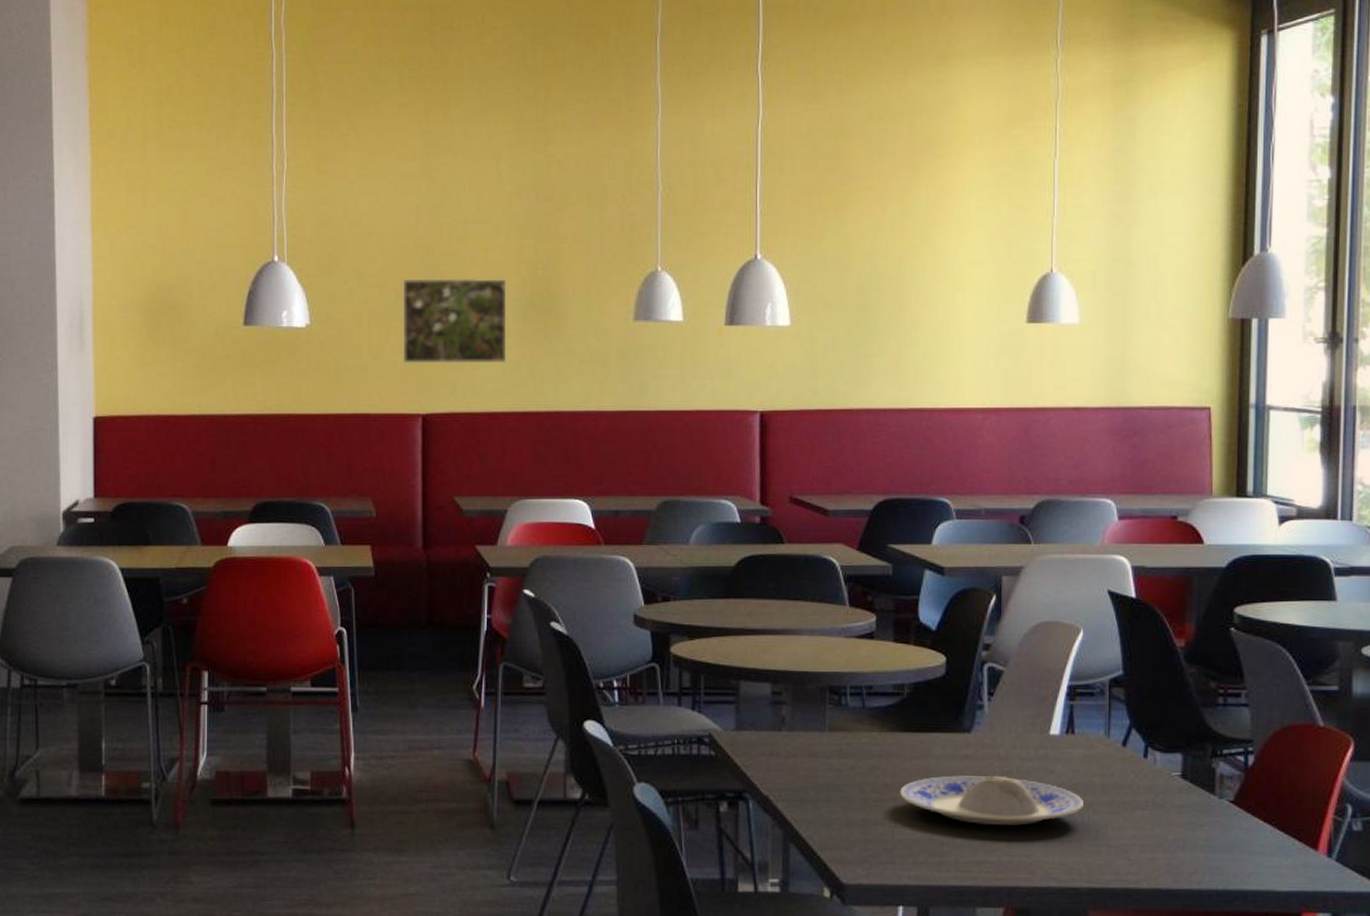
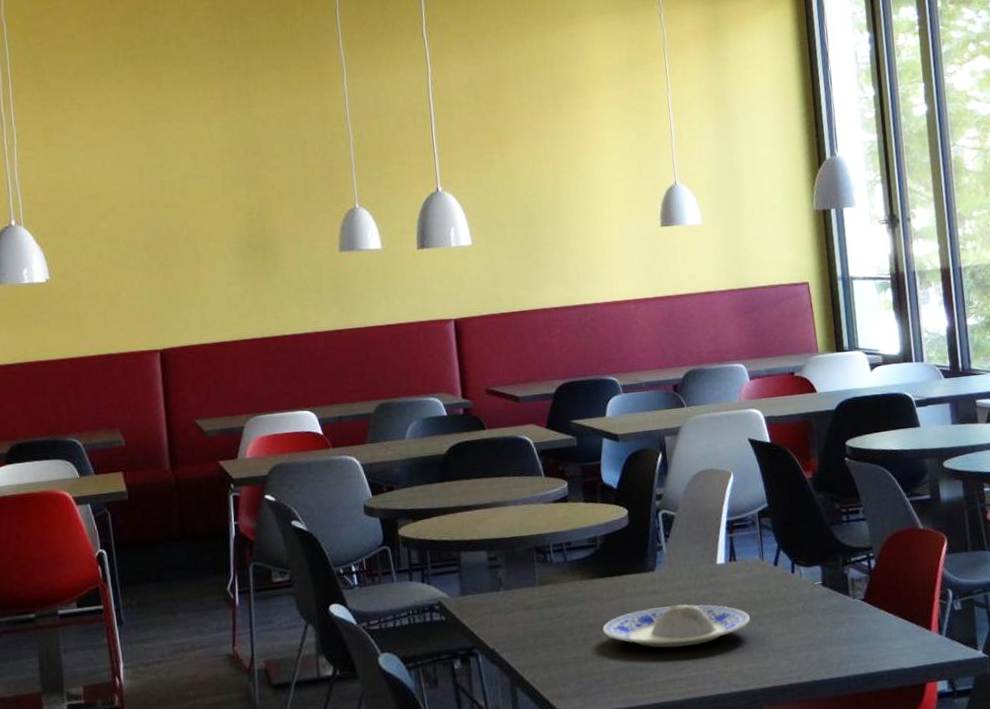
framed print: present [402,278,507,364] -> none [132,225,232,306]

